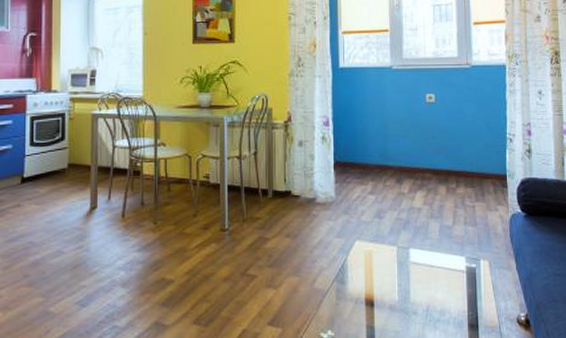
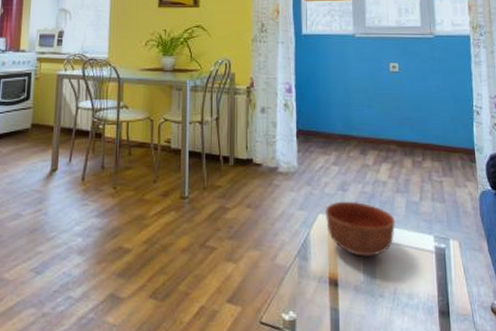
bowl: none [361,227,430,278] -> present [325,201,396,257]

